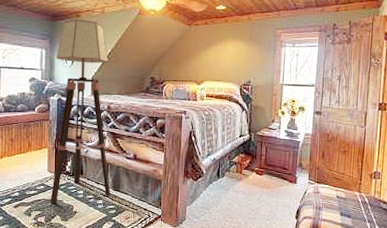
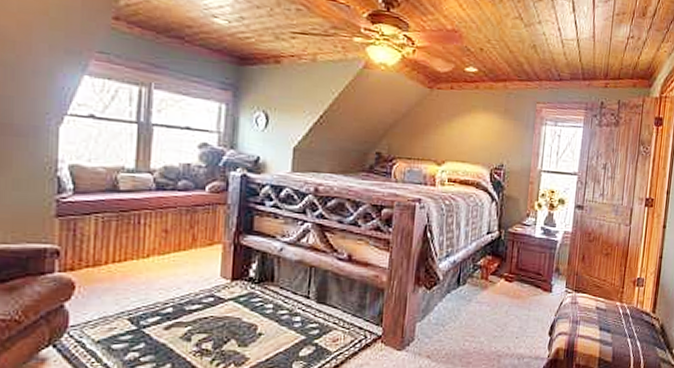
floor lamp: present [51,19,111,204] -> none [223,65,319,323]

